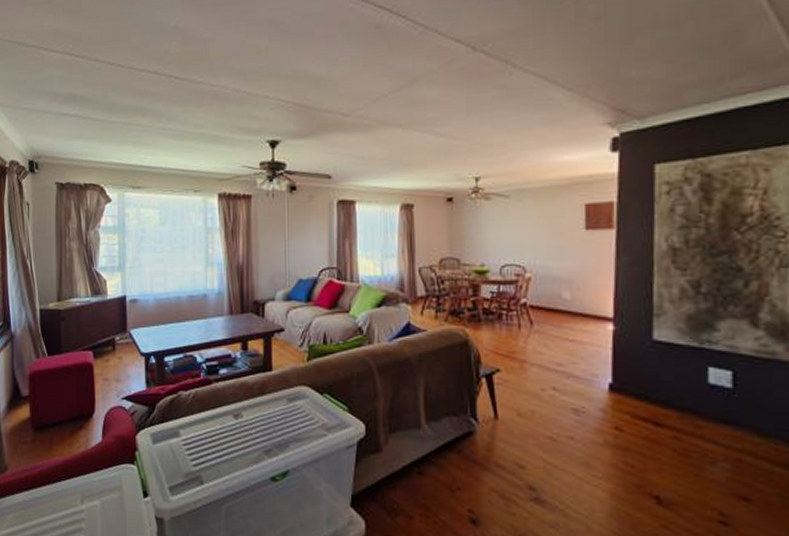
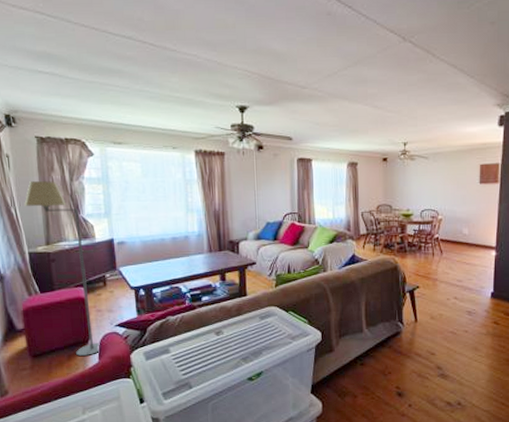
floor lamp: none [40,230,106,432] -> present [24,181,101,356]

